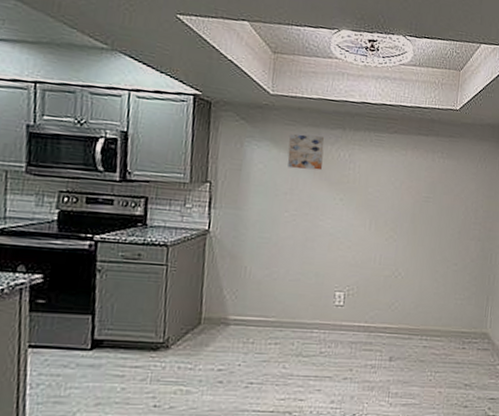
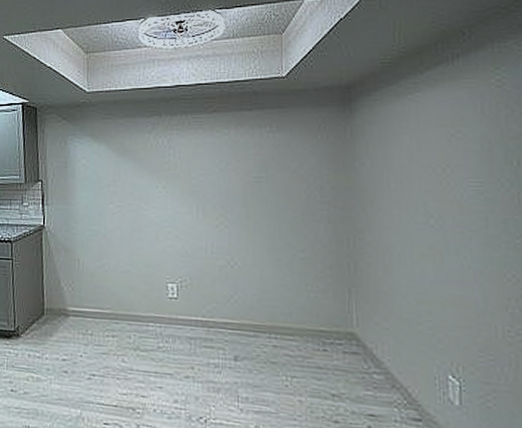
wall art: present [287,134,325,171] -> none [107,125,143,161]

